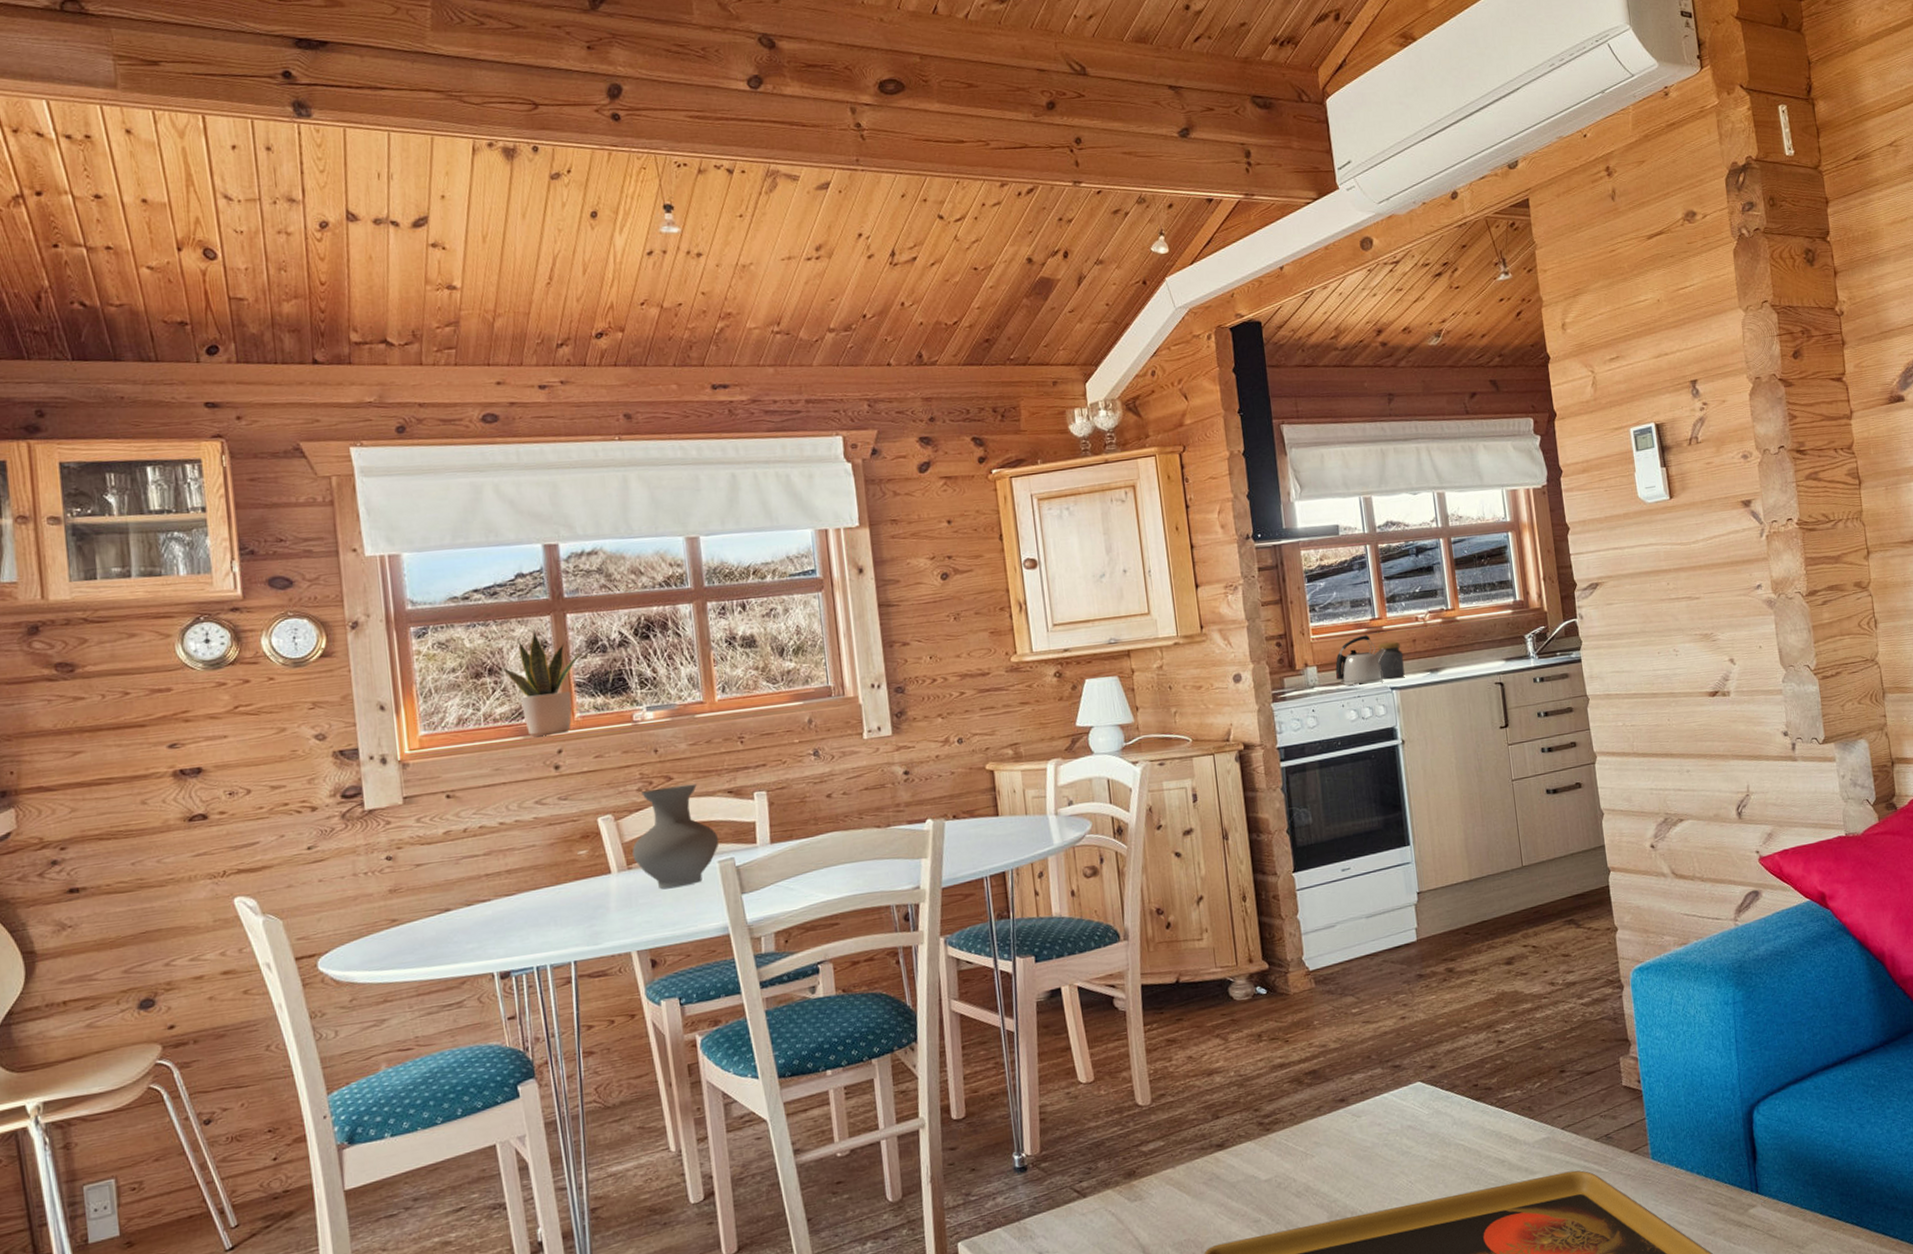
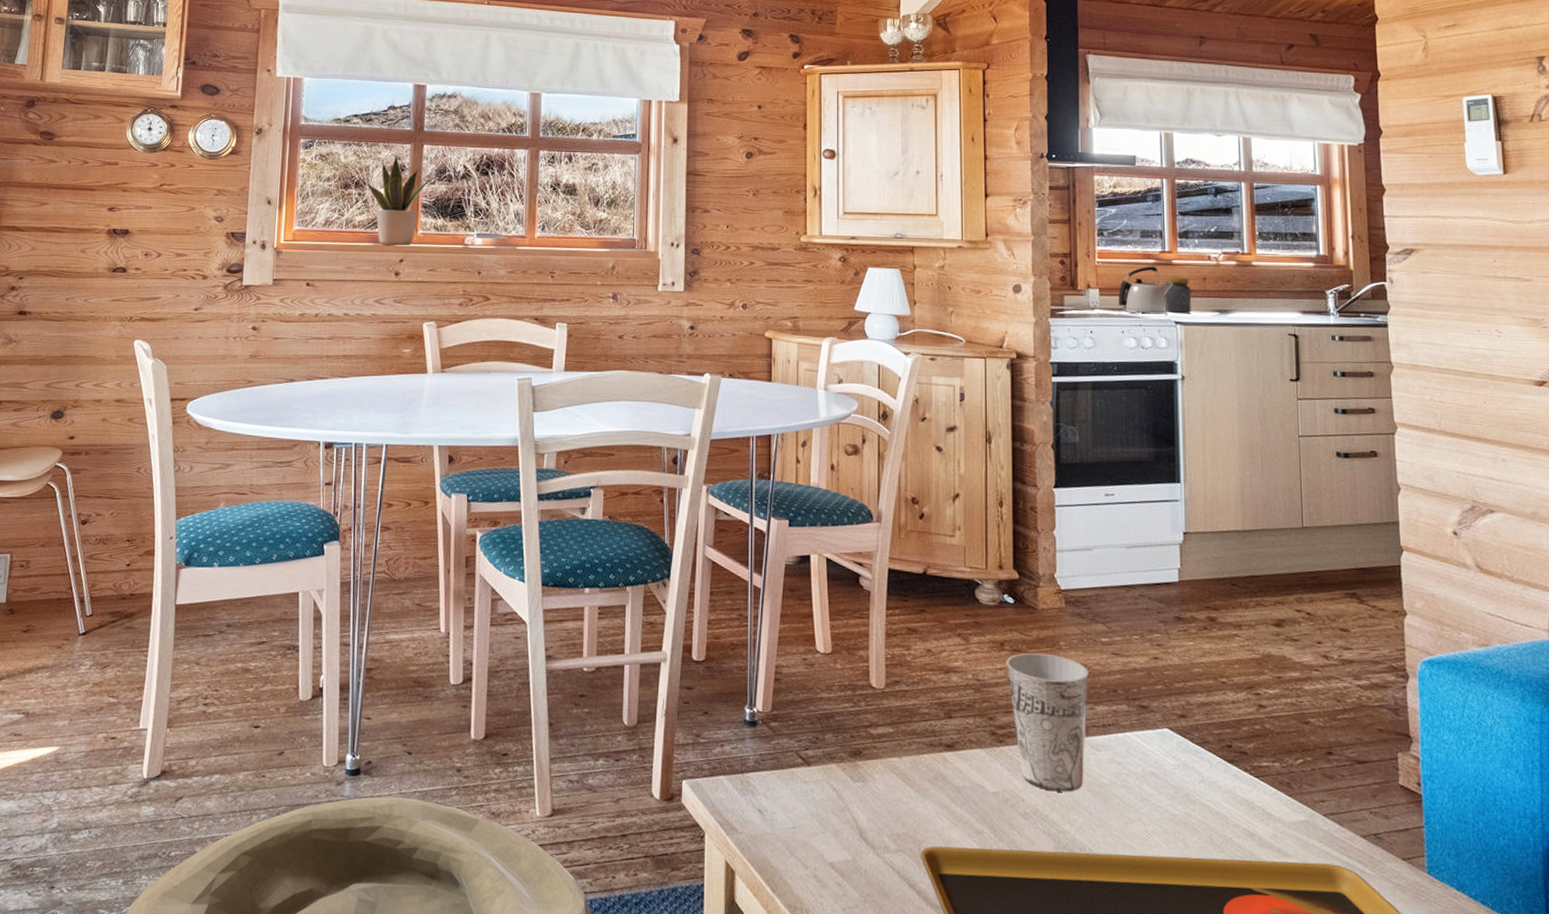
vase: present [632,783,719,889] -> none [447,305,521,396]
cup: none [1265,1035,1348,1166] -> present [1006,652,1089,792]

